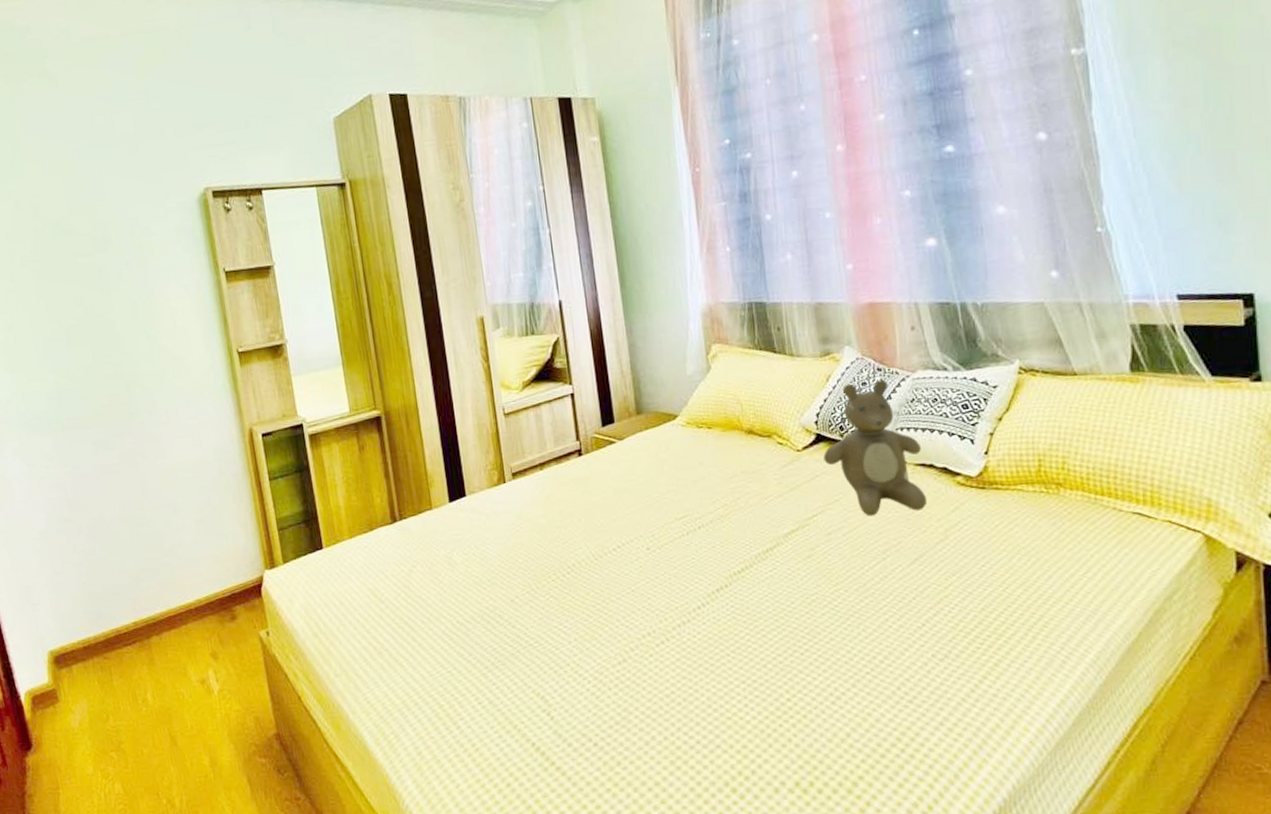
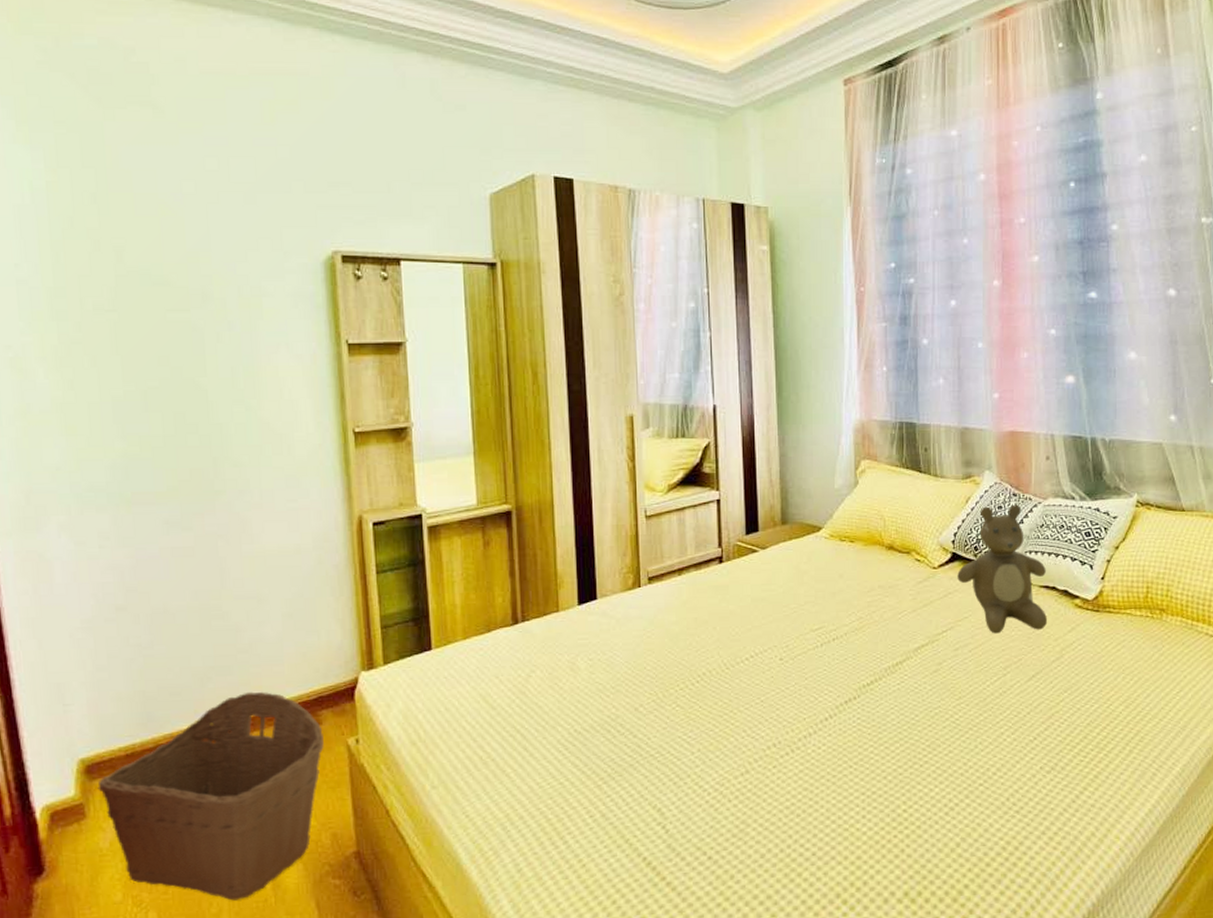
wicker basket: none [65,590,241,775] -> present [98,691,324,901]

